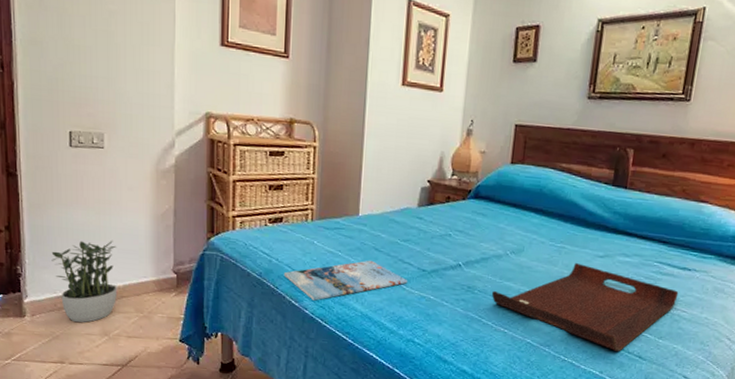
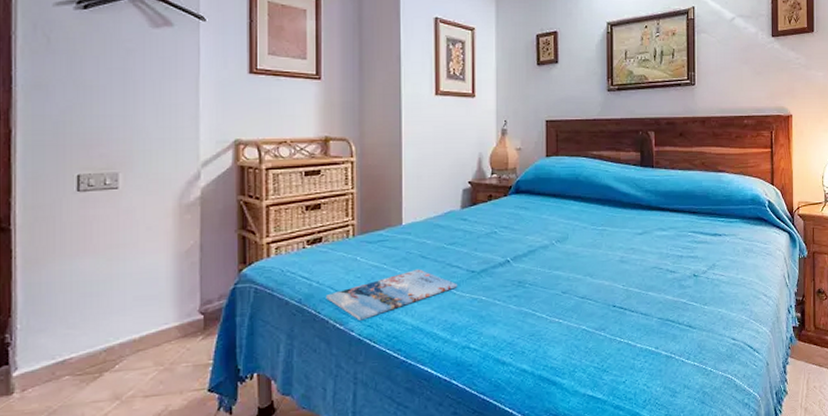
potted plant: present [51,240,117,323] -> none [50,287,133,390]
serving tray: present [491,263,679,351] -> none [542,243,714,324]

